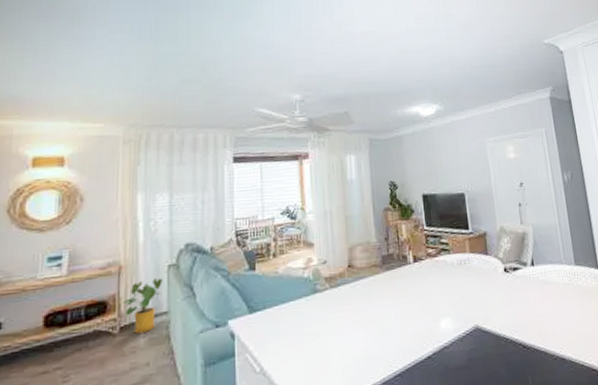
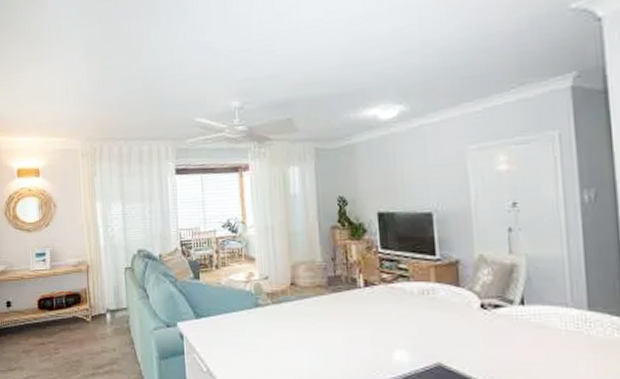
house plant: present [123,278,163,333] -> none [92,279,121,323]

